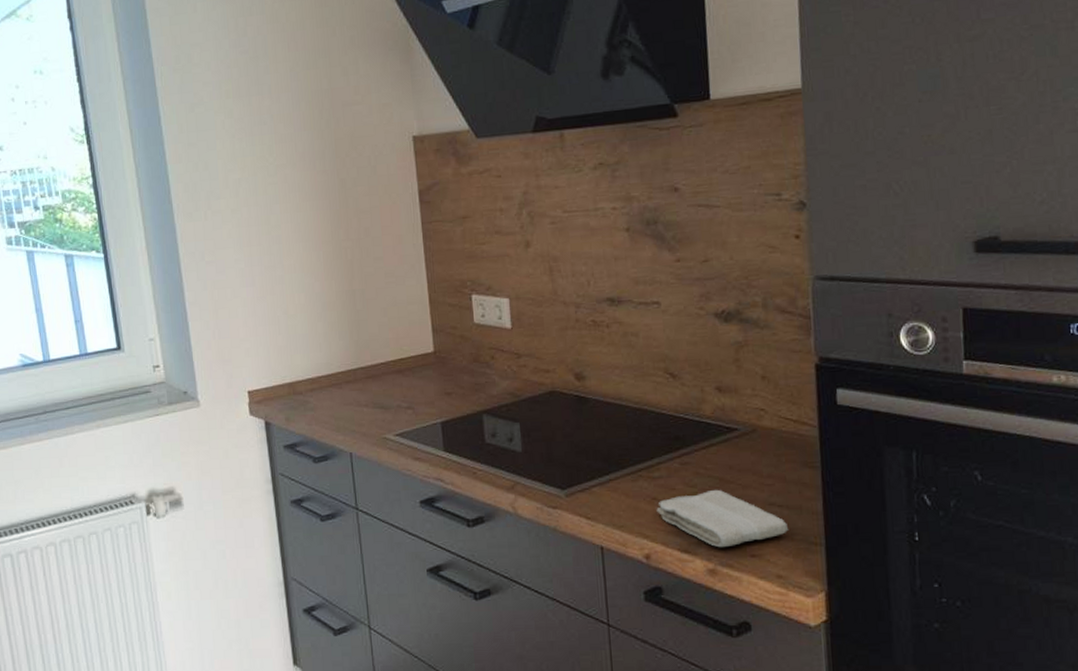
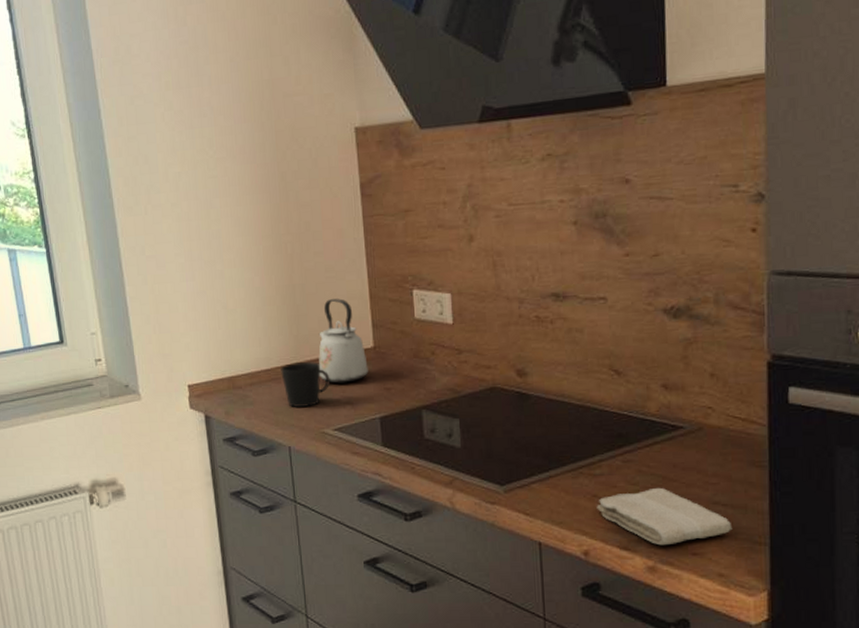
cup: none [341,367,391,414] -> present [280,362,331,408]
kettle: none [379,303,429,389] -> present [318,298,368,384]

